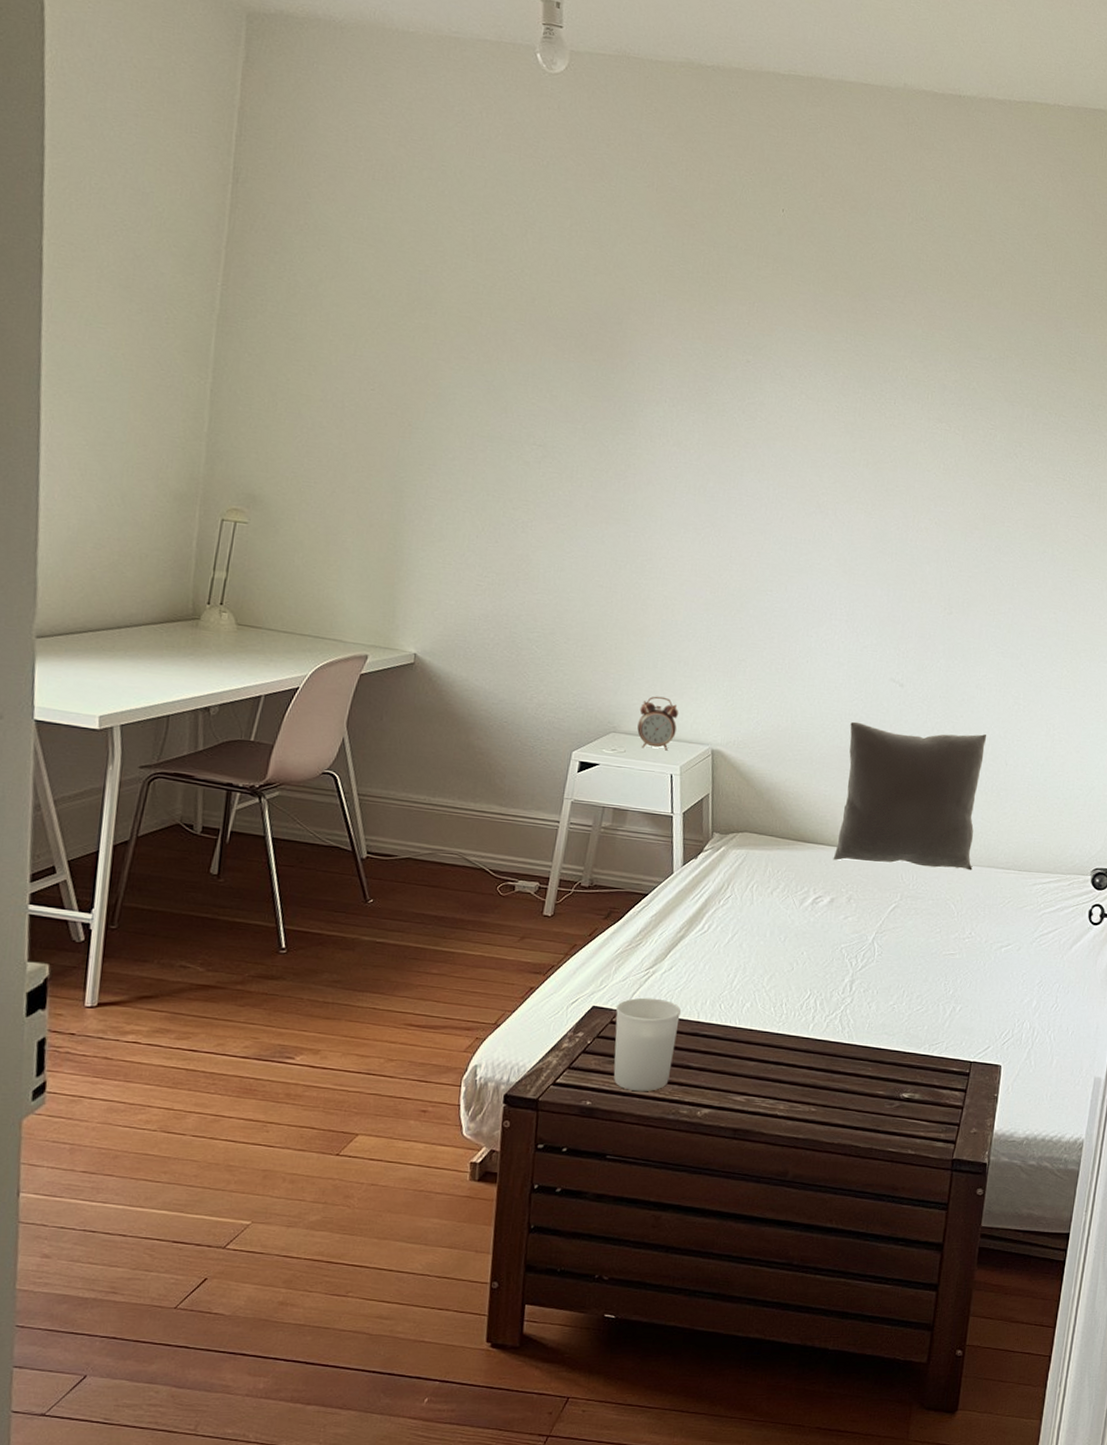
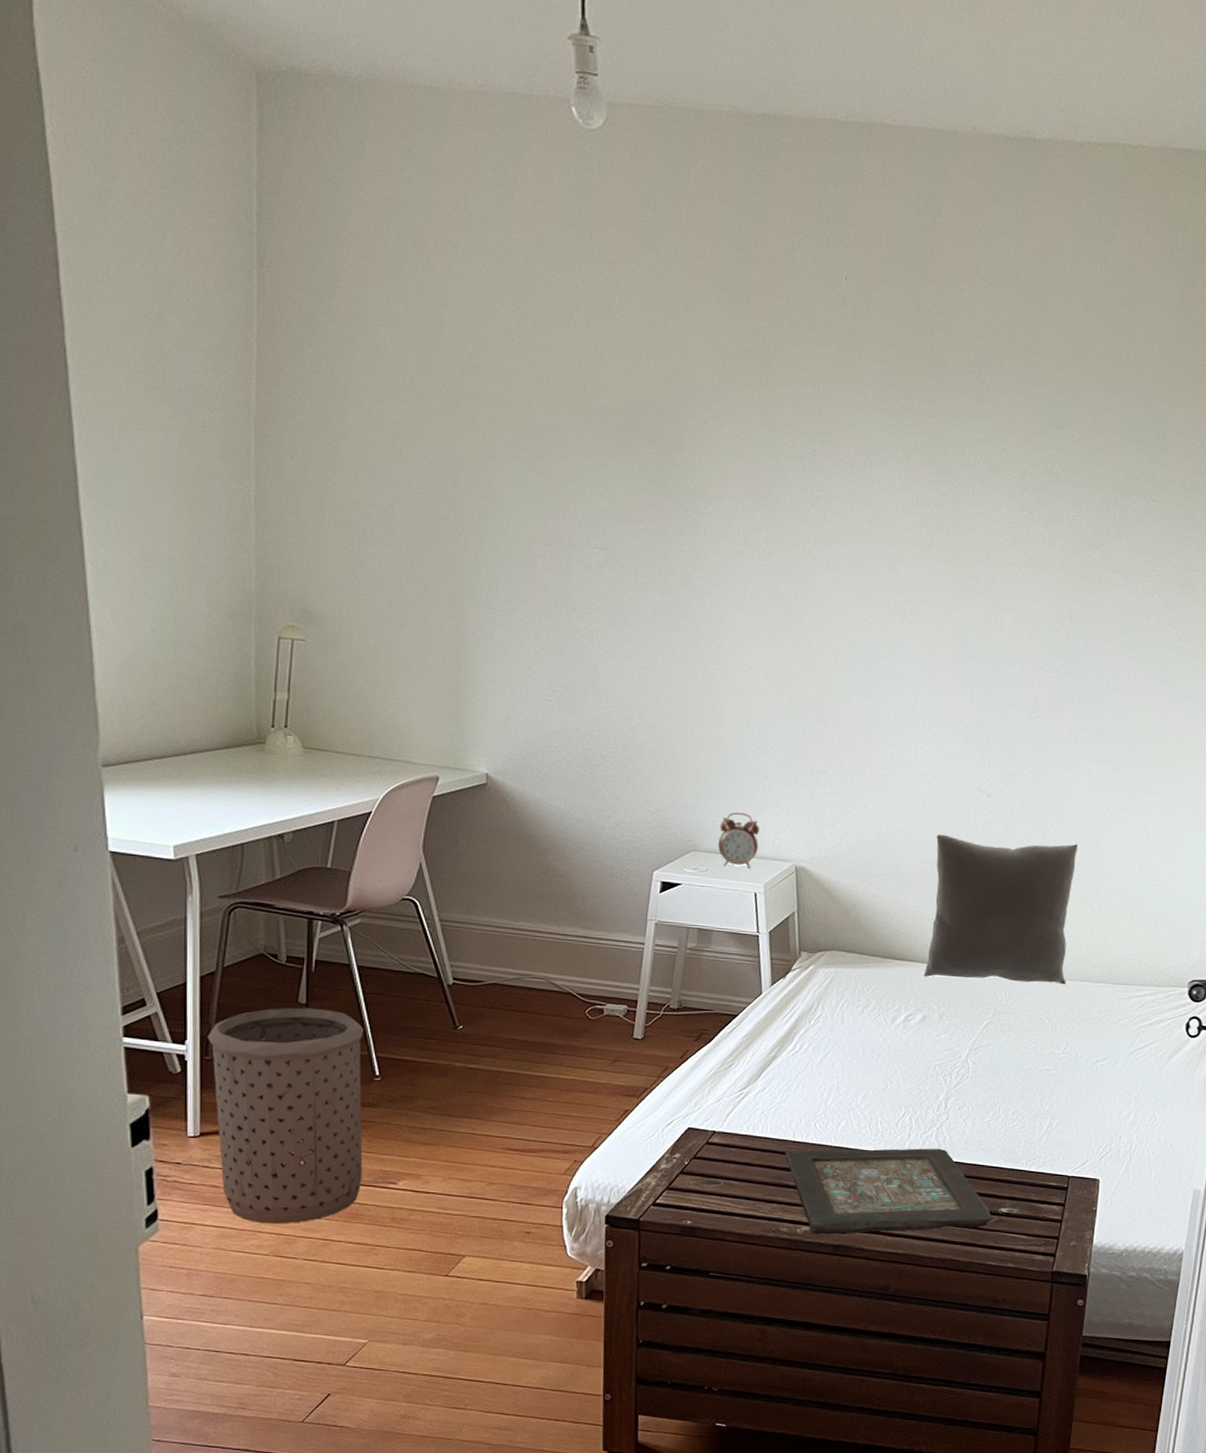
laundry basket: none [114,878,274,1099] -> present [207,1007,364,1224]
candle holder: present [613,997,681,1092] -> none [711,1118,776,1211]
decorative tray: none [688,1030,894,1118] -> present [784,1148,993,1235]

